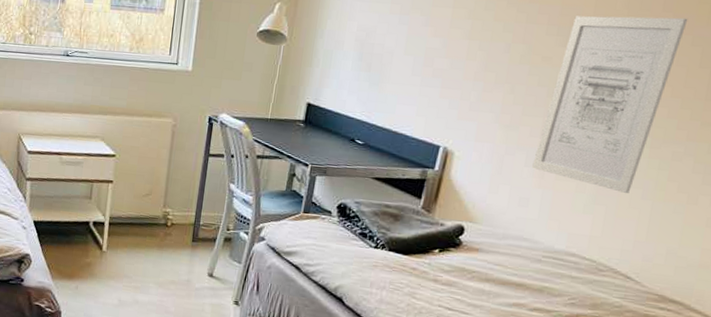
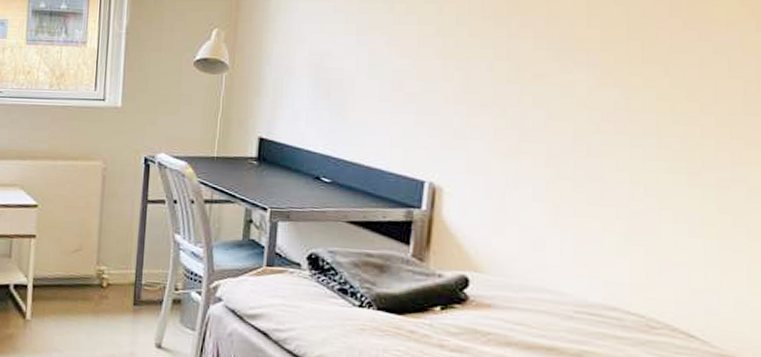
wall art: present [532,16,688,194] -> none [542,23,703,231]

